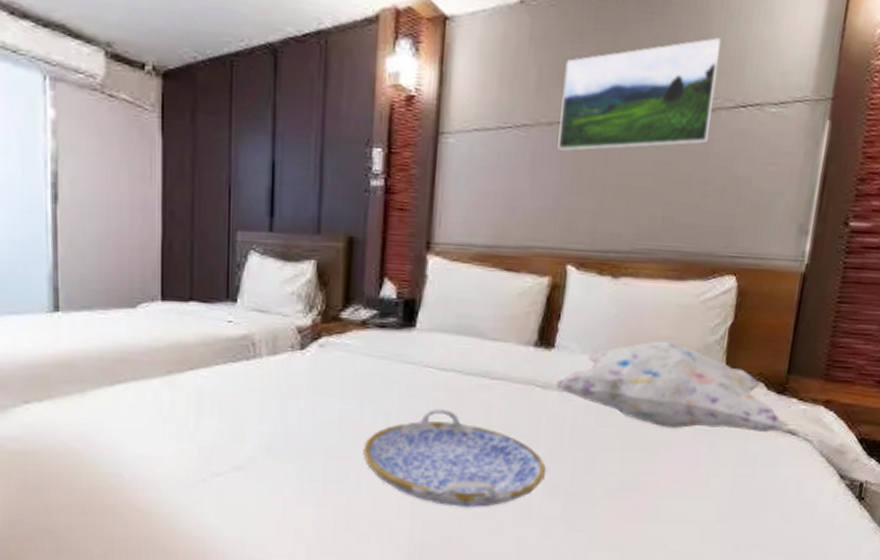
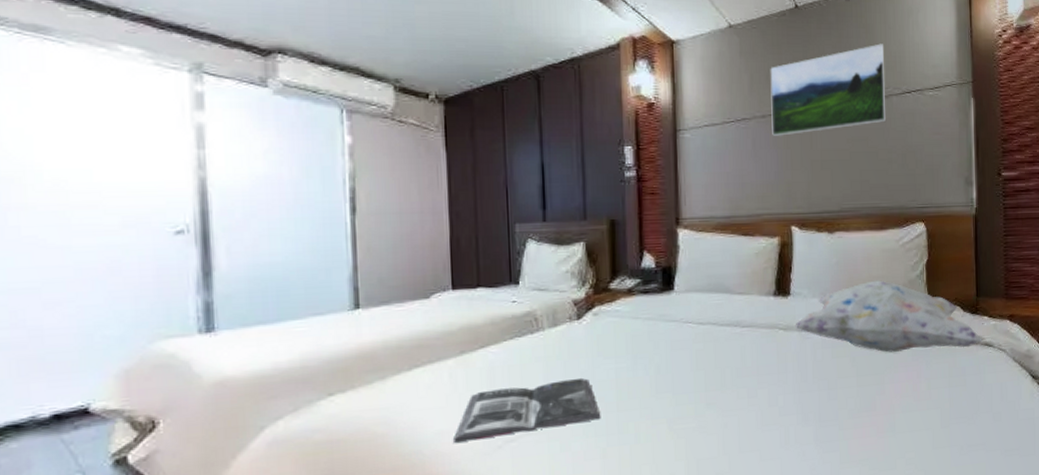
magazine: none [155,415,319,470] -> present [454,377,601,443]
serving tray: present [363,409,546,507] -> none [639,358,796,443]

